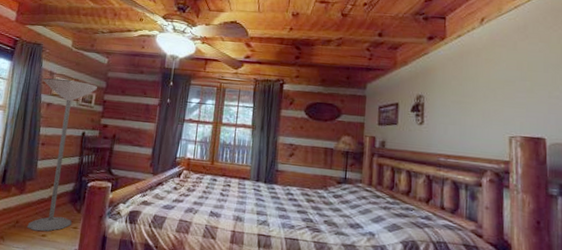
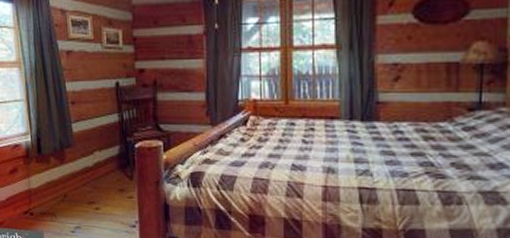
floor lamp: present [27,78,98,232] -> none [54,16,125,204]

